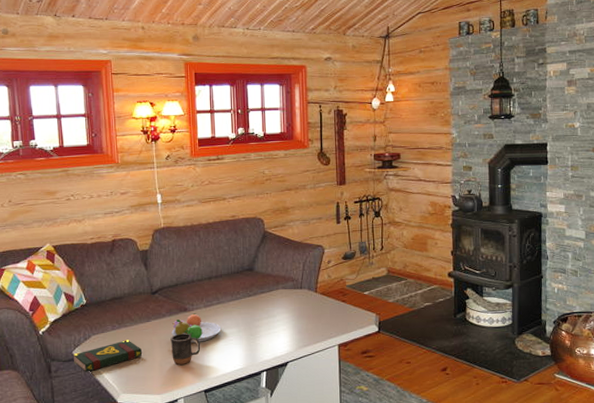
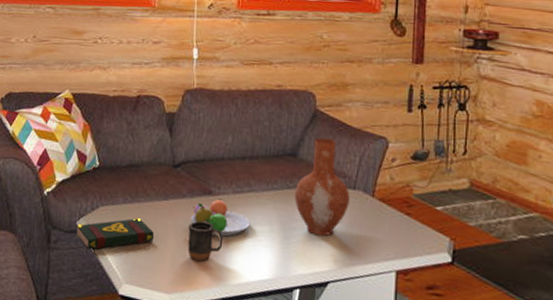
vase: none [255,252,298,329] -> present [295,137,350,237]

